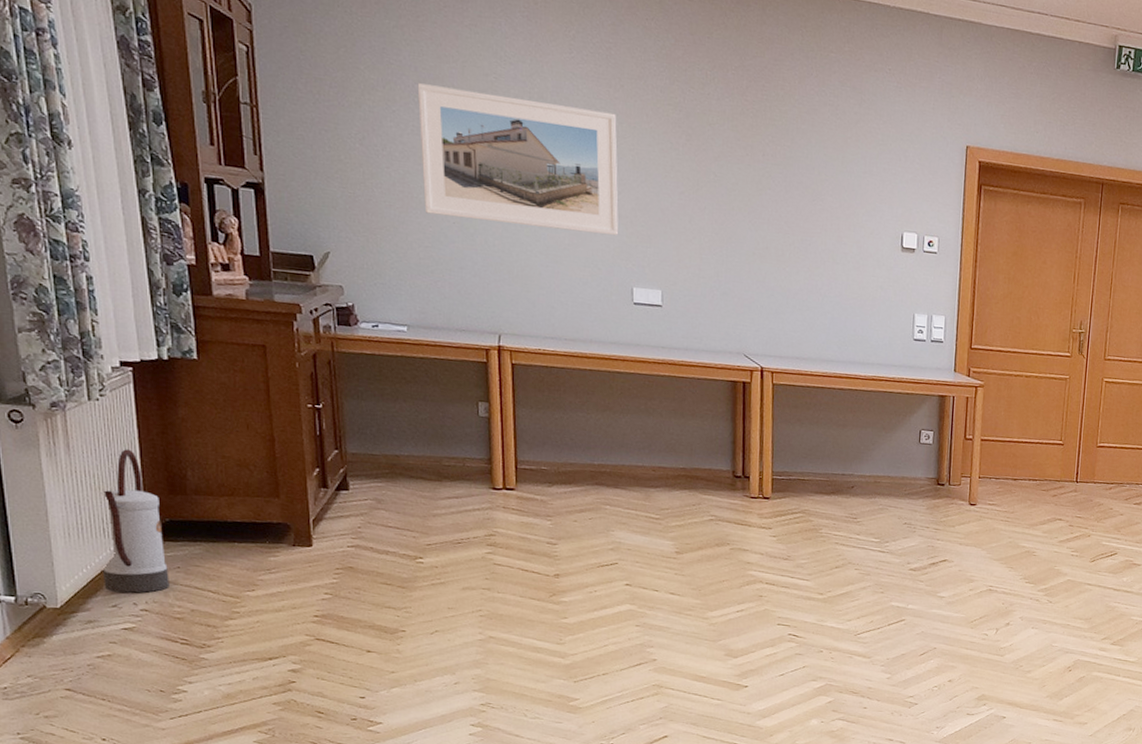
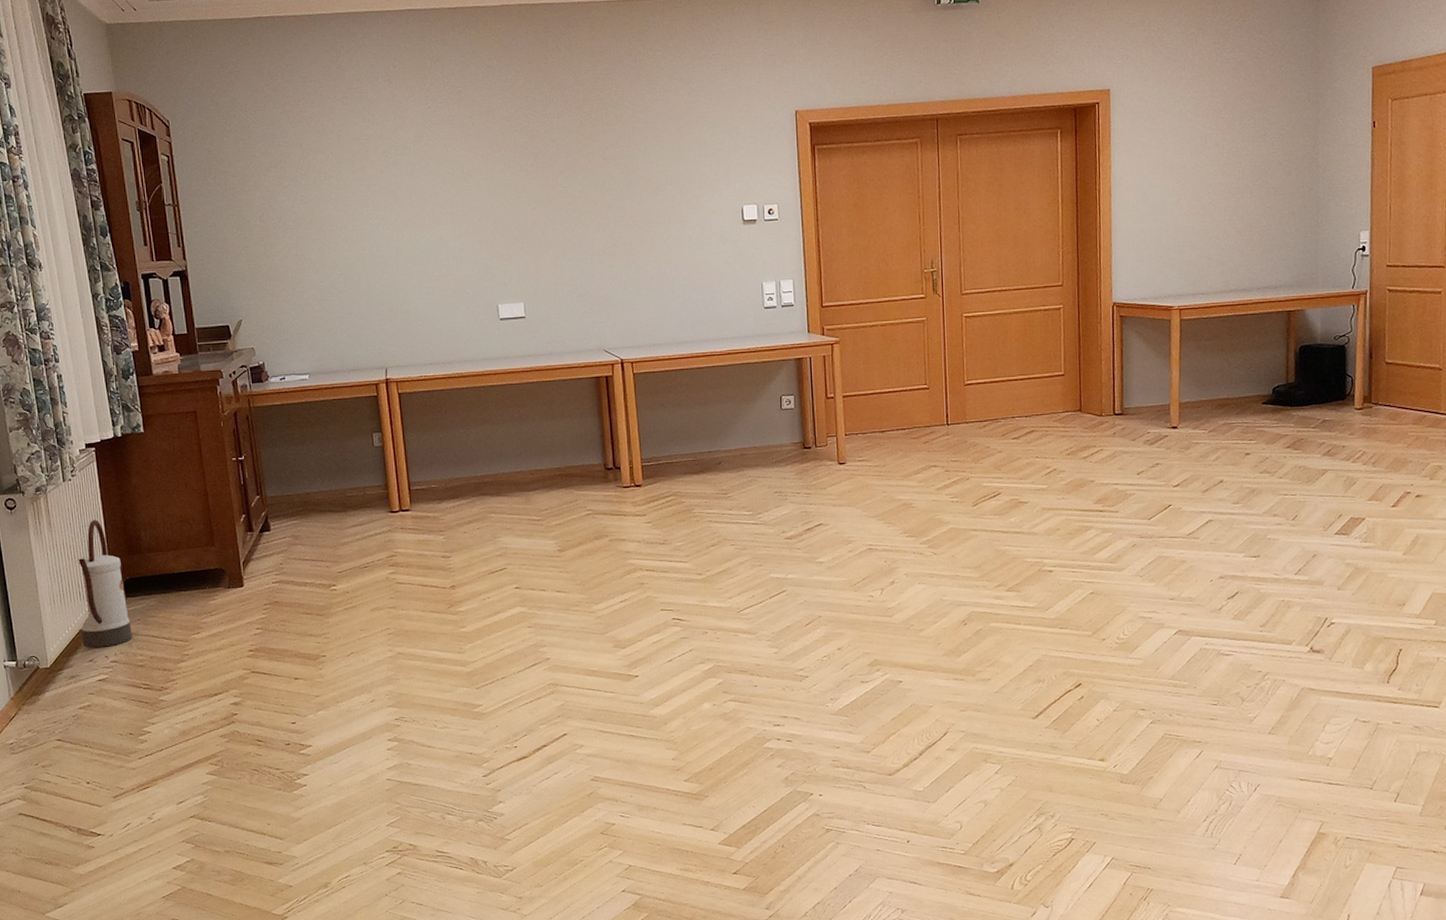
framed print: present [417,83,619,236] -> none [303,149,482,271]

